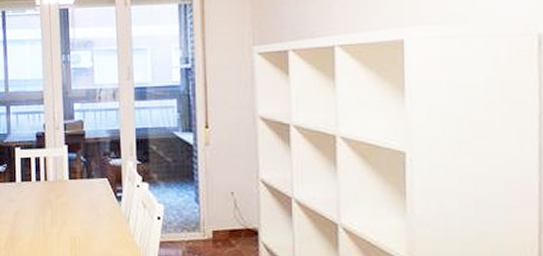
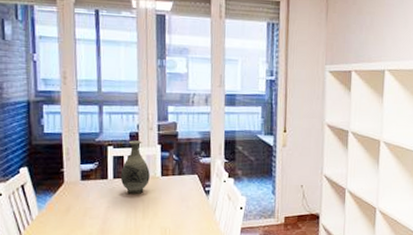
vase: none [28,141,57,199] -> present [120,140,150,194]

